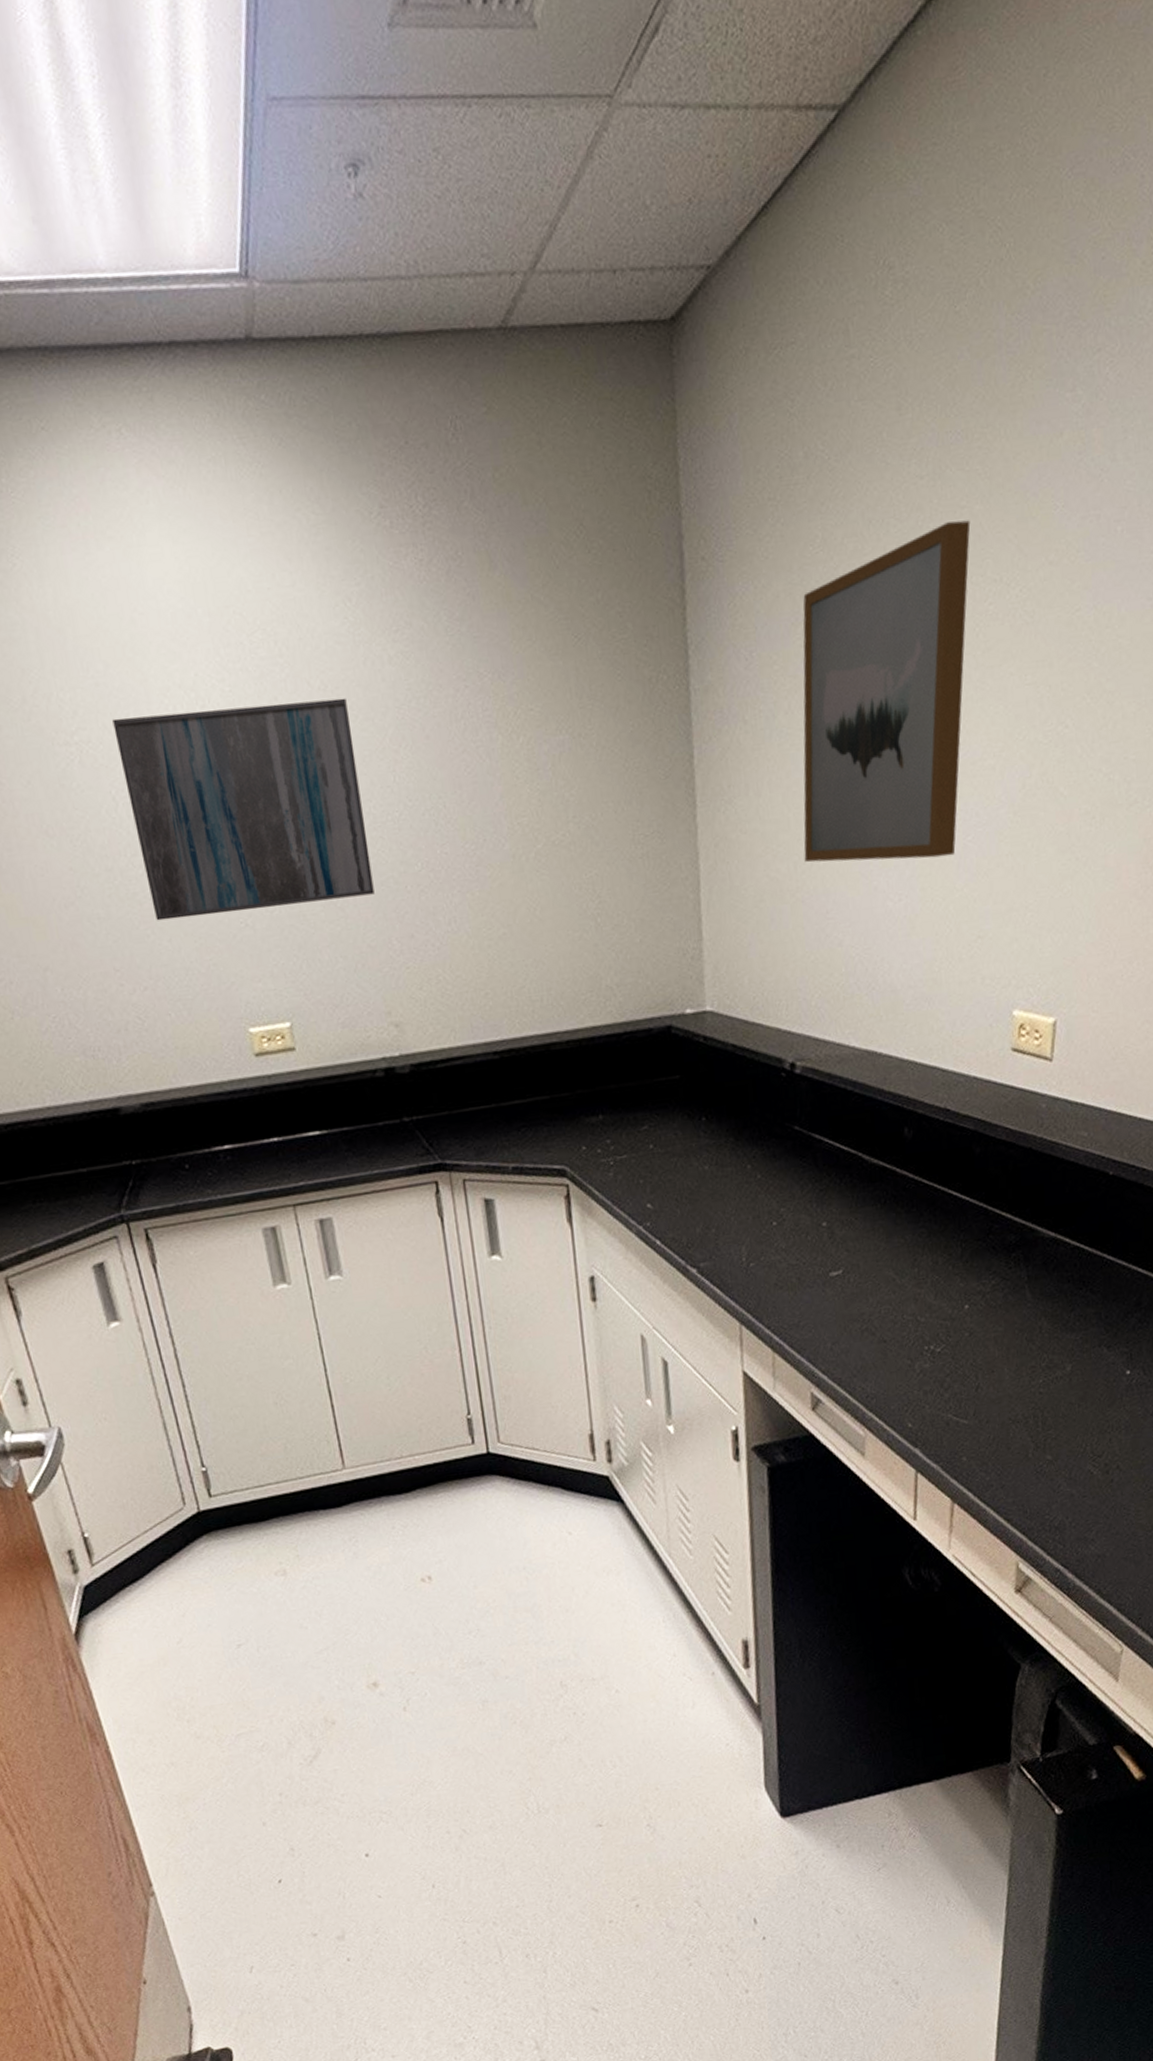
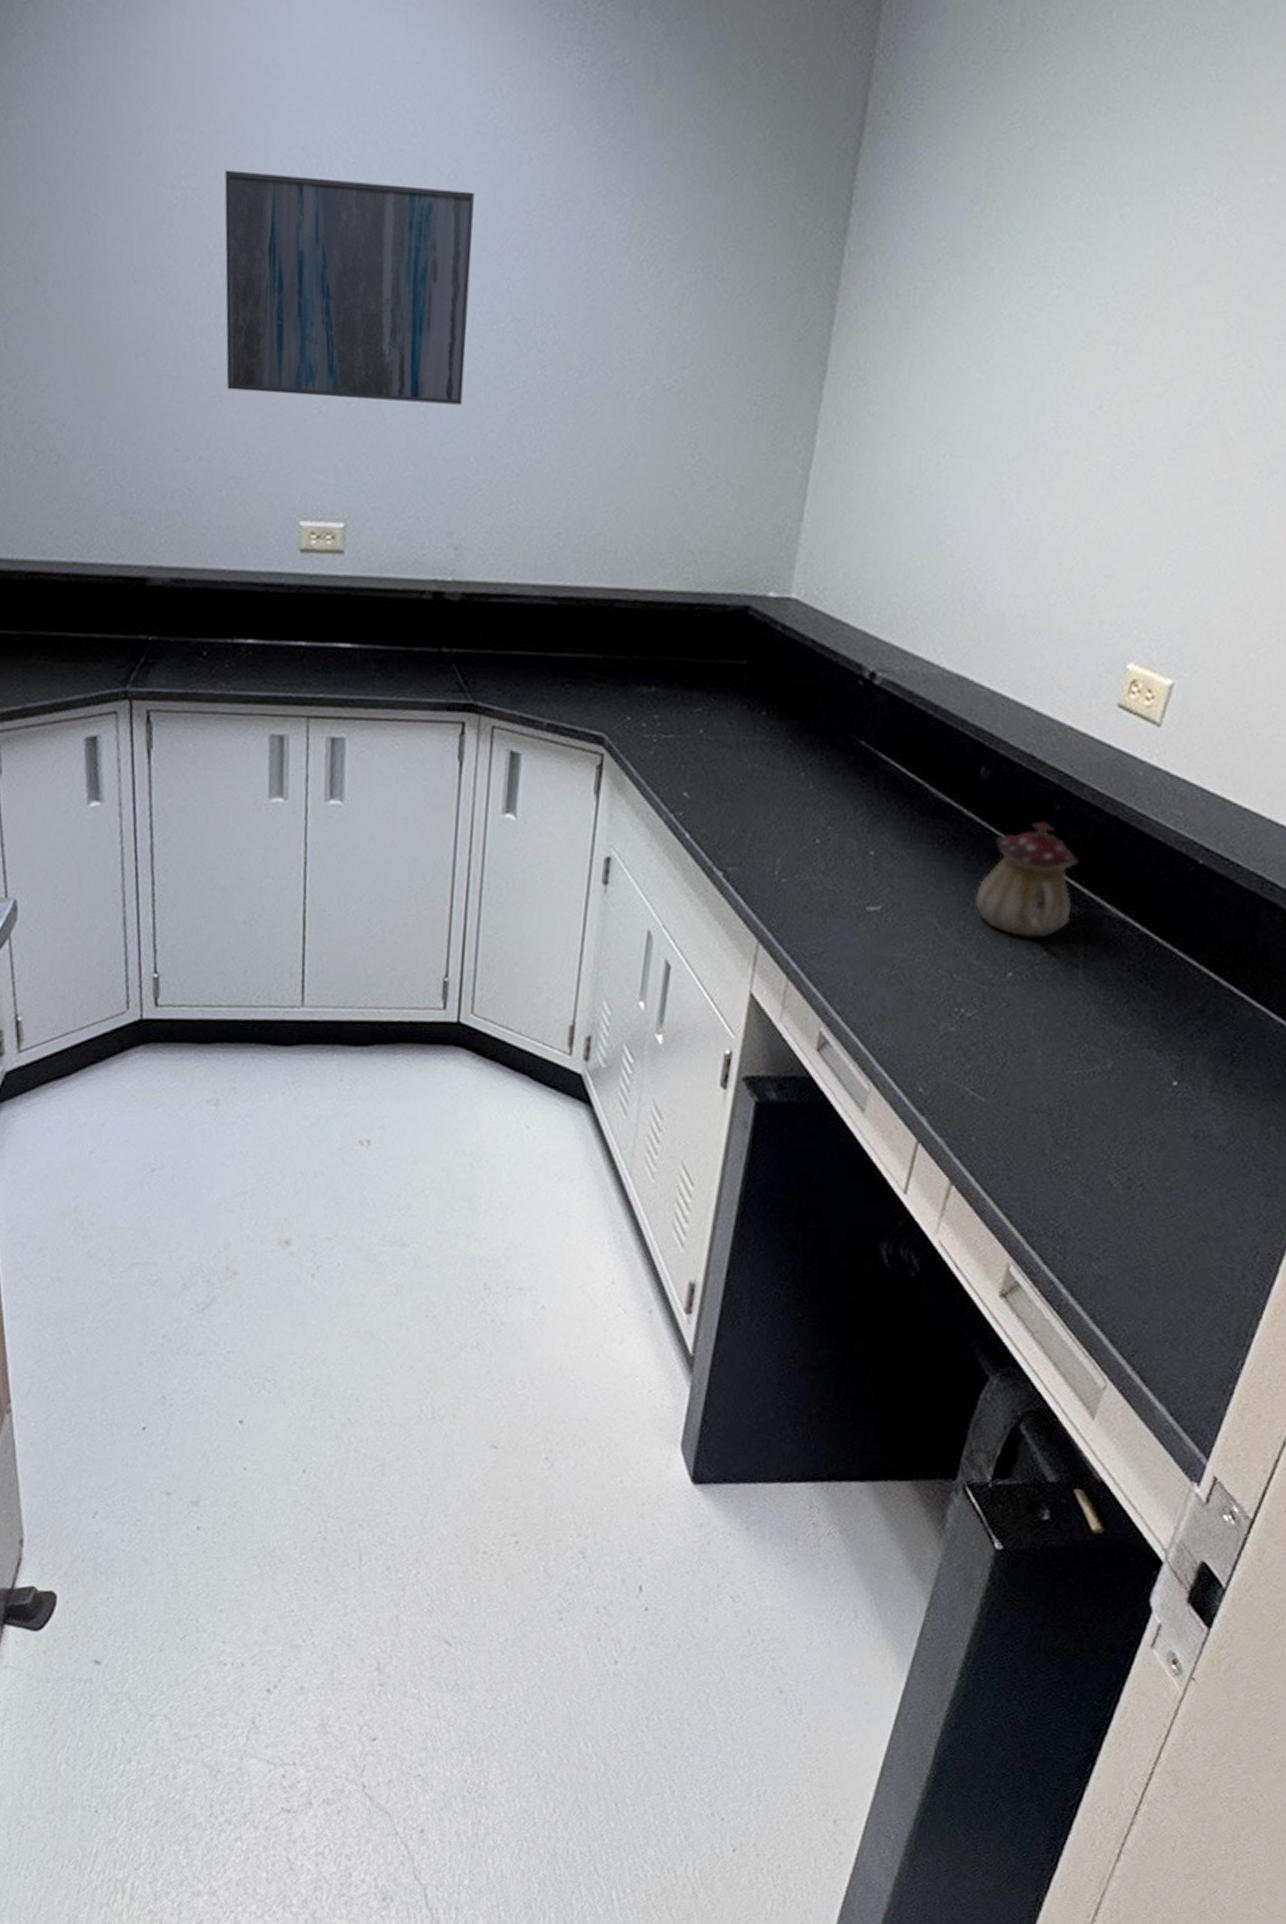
wall art: present [803,520,971,863] -> none [931,121,1190,483]
teapot: none [923,1165,1009,1272] -> present [975,821,1079,938]

